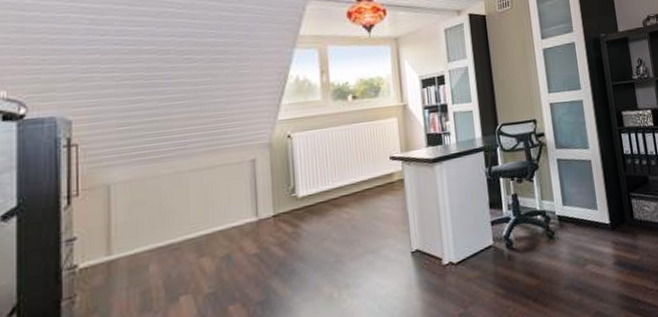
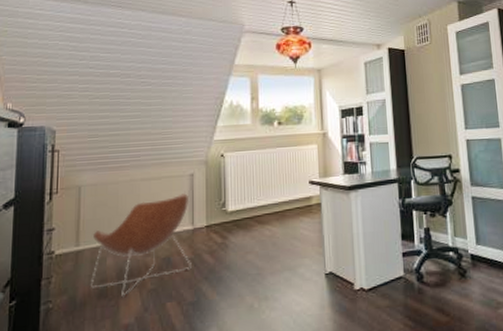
chair: none [128,182,257,308] -> present [91,193,191,298]

